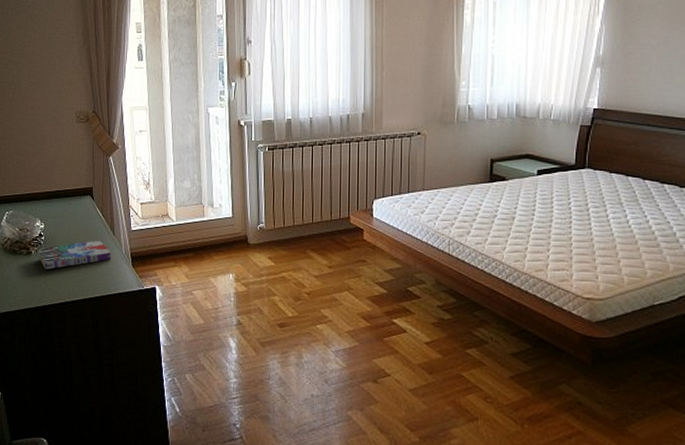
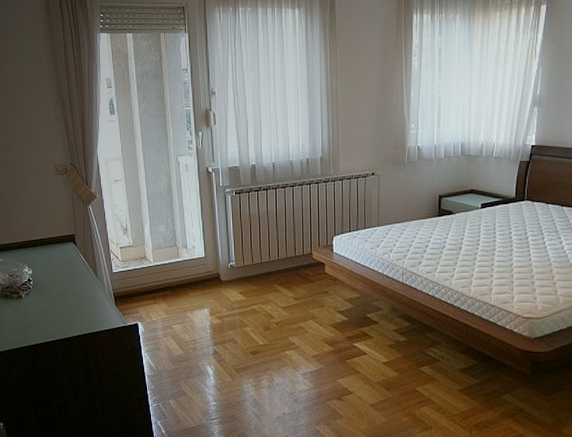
book: present [37,241,112,270] -> none [27,283,96,311]

